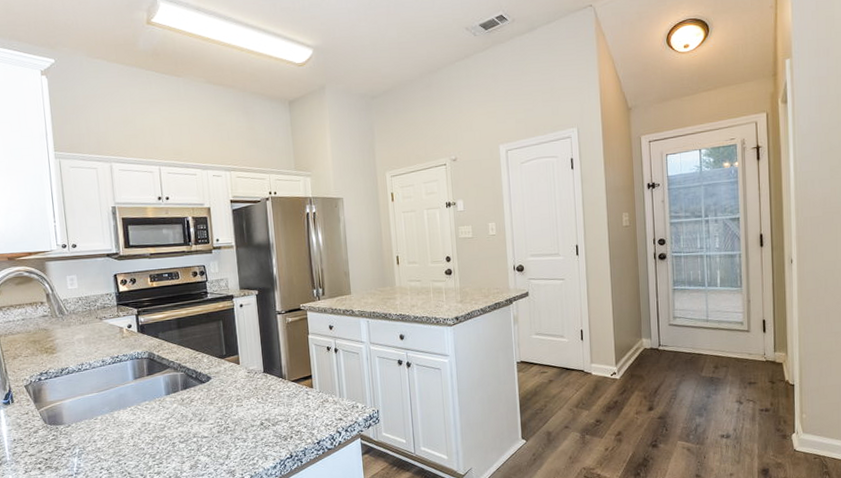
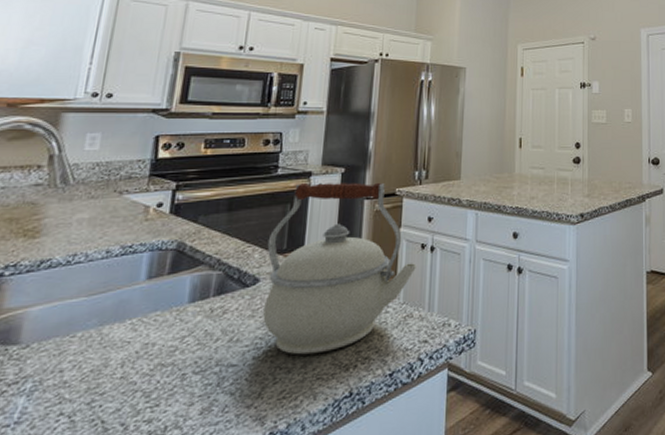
kettle: none [211,300,326,430] -> present [263,182,416,355]

